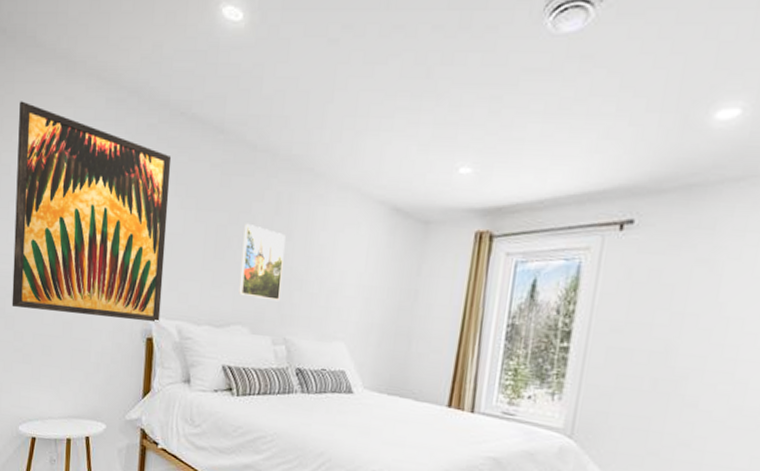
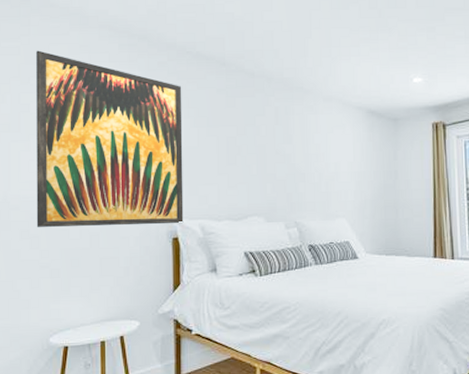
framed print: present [239,223,286,301] -> none [251,133,287,193]

